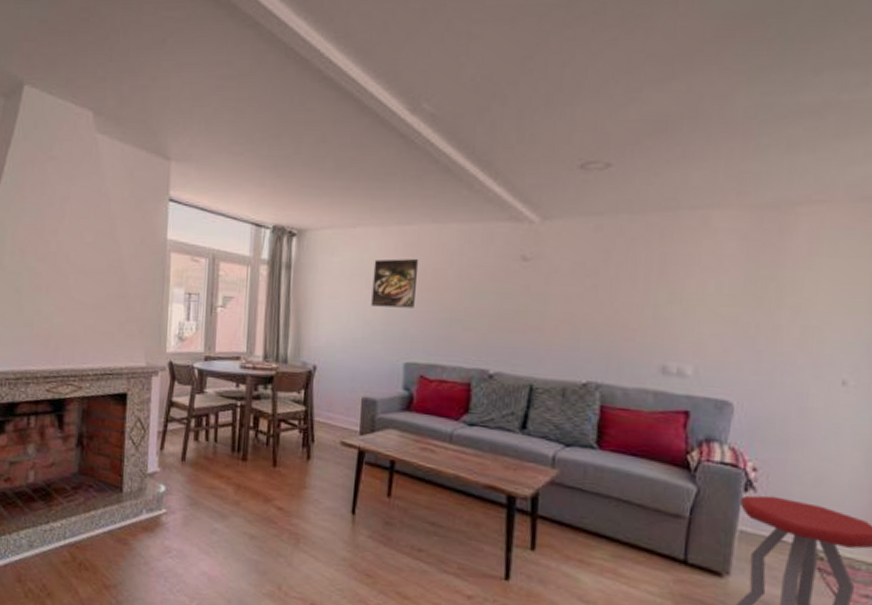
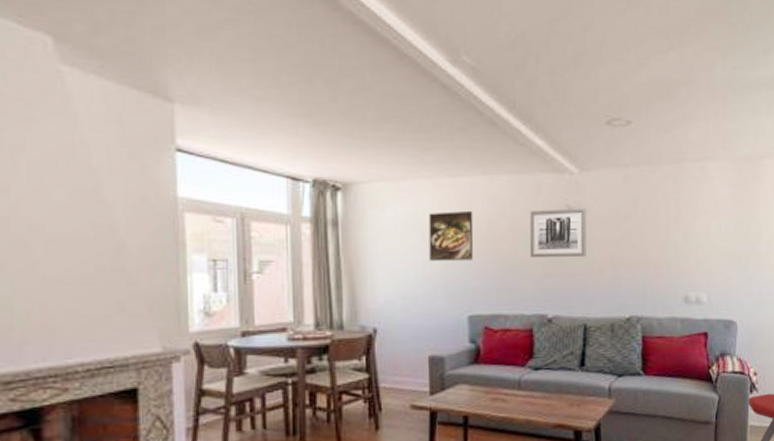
wall art: none [476,259,546,312] -> present [530,208,587,258]

